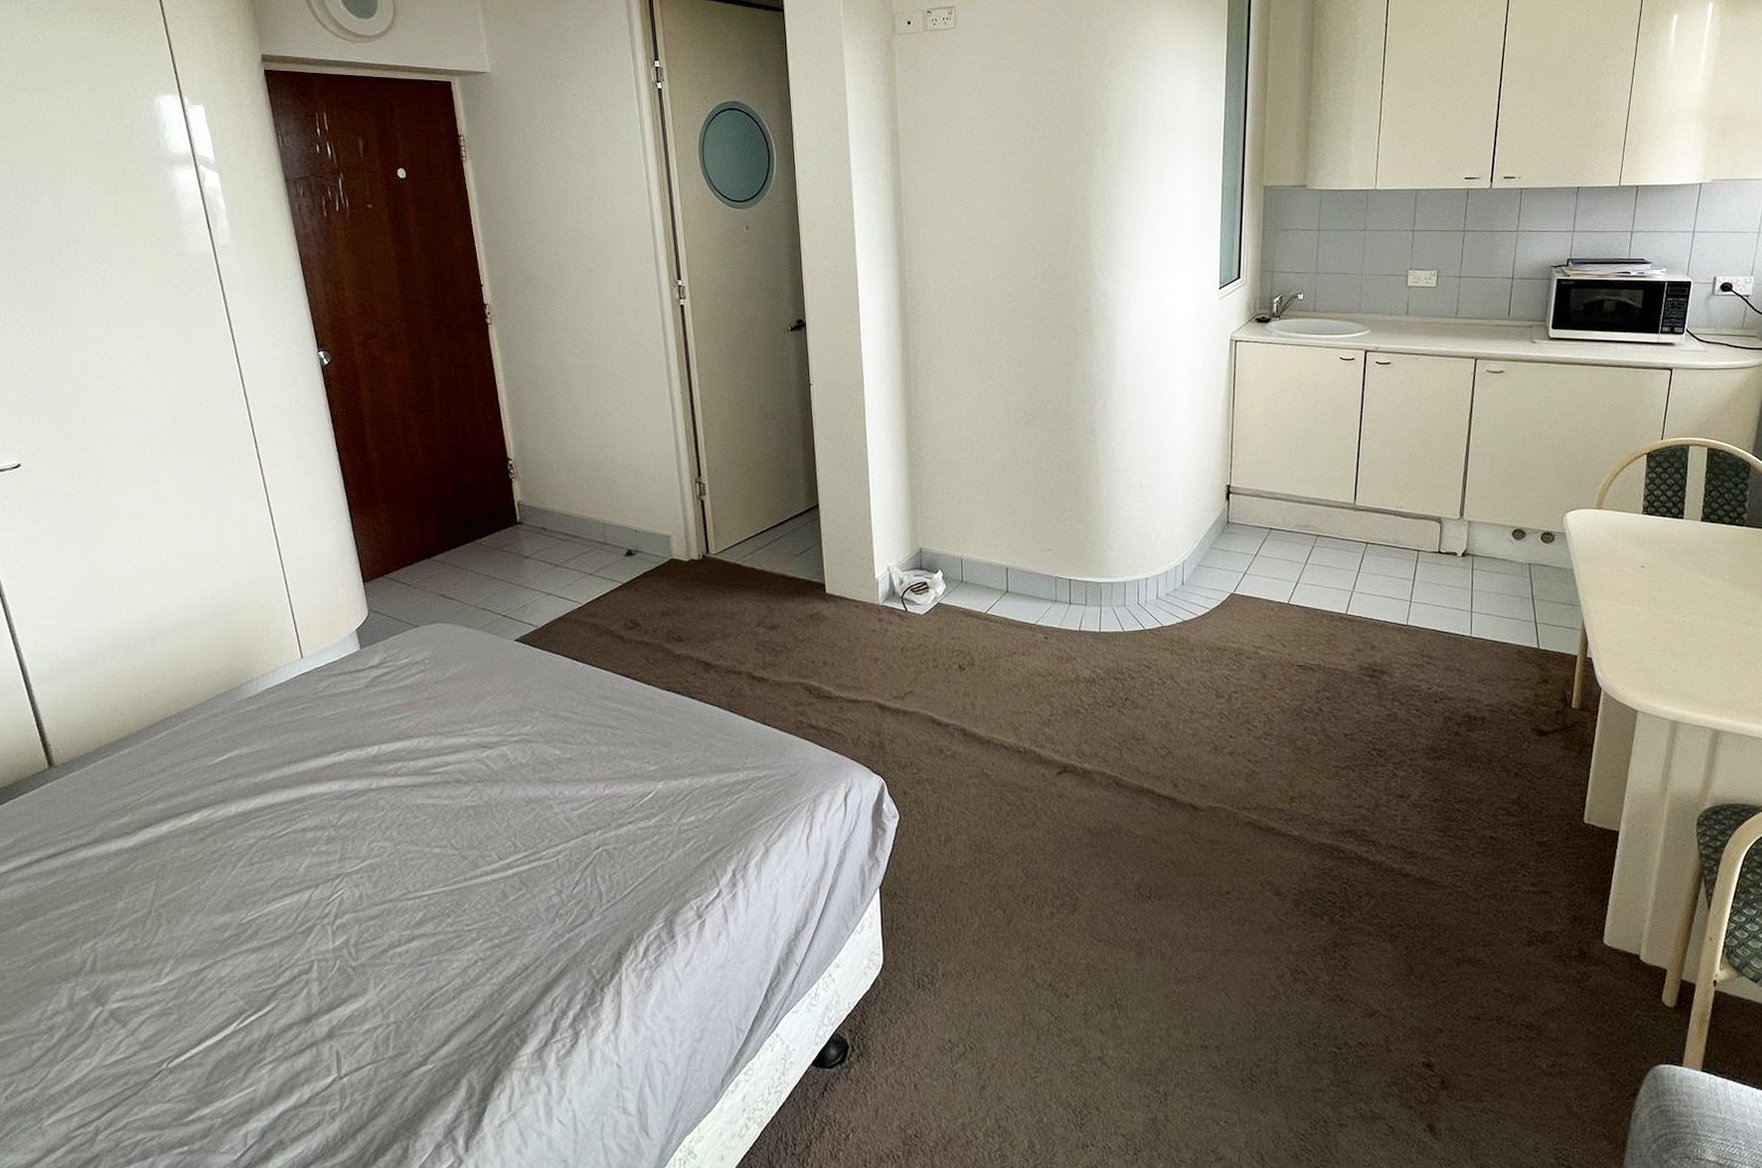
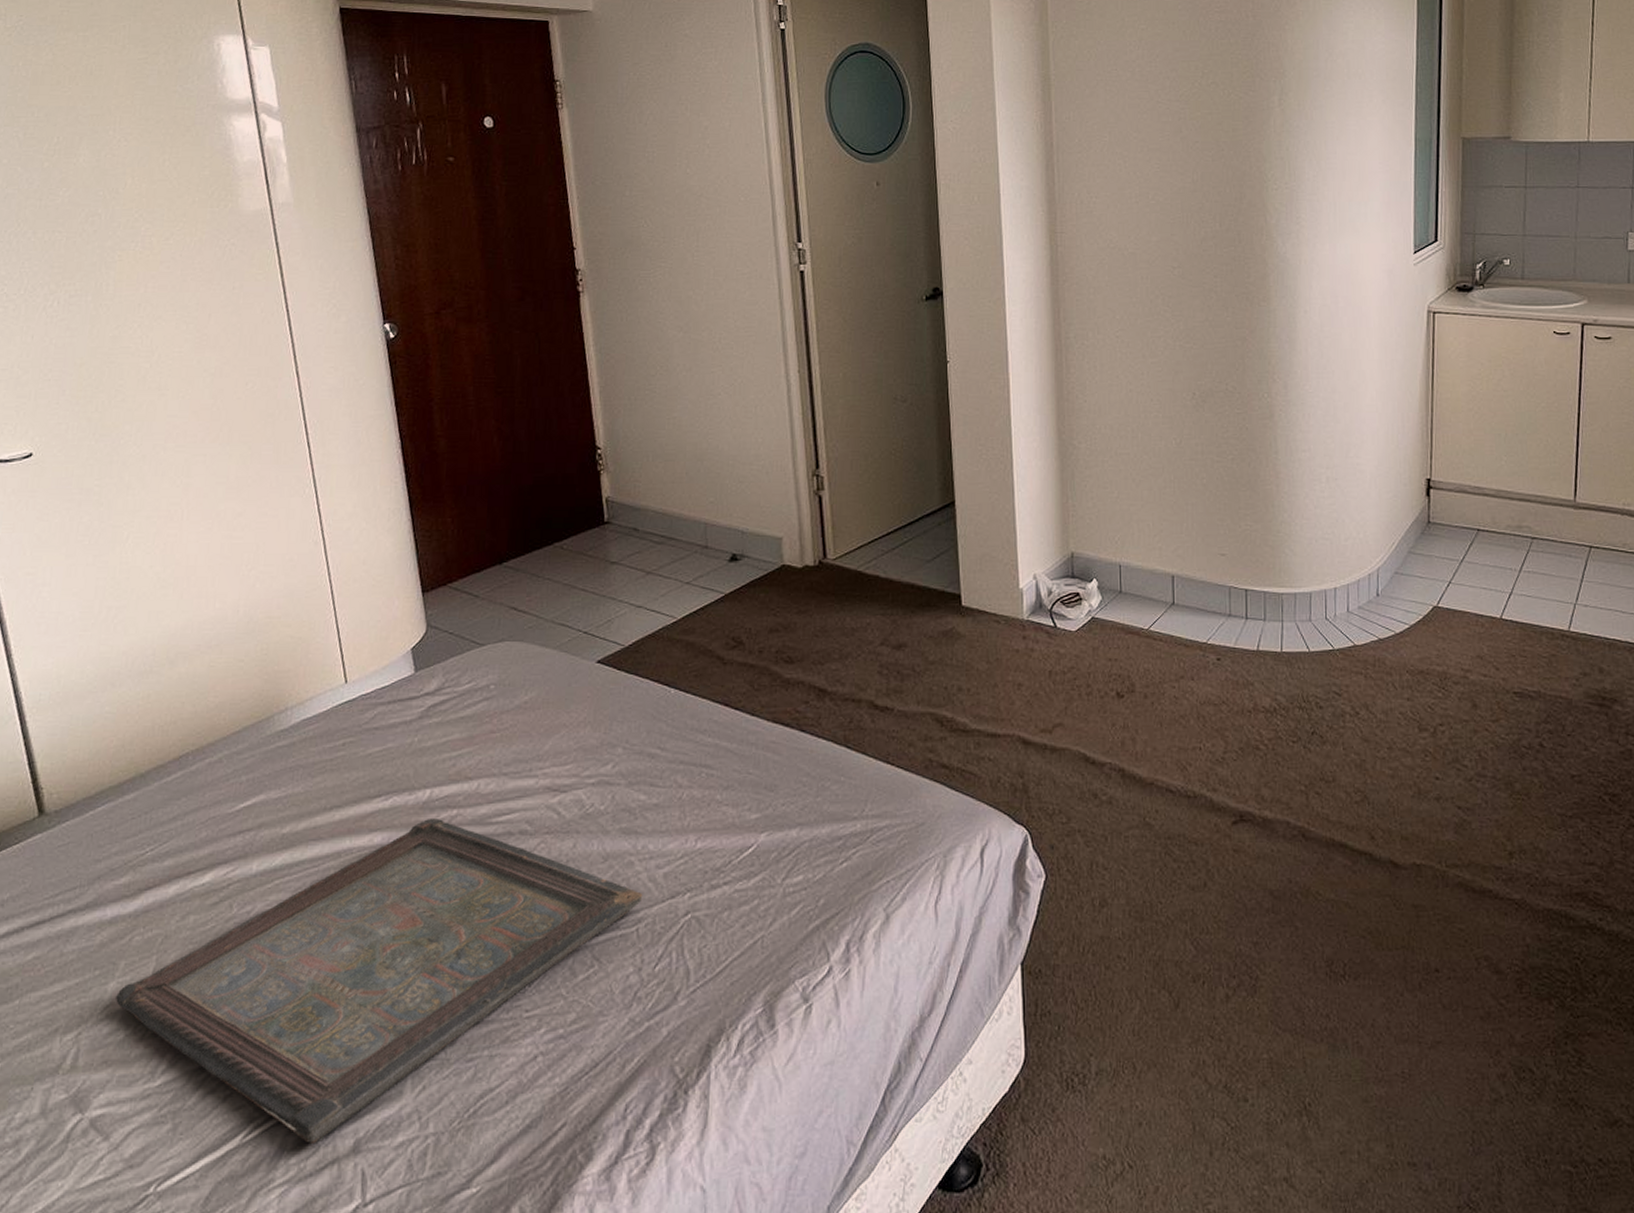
serving tray: none [124,769,561,1030] -> present [116,817,643,1143]

